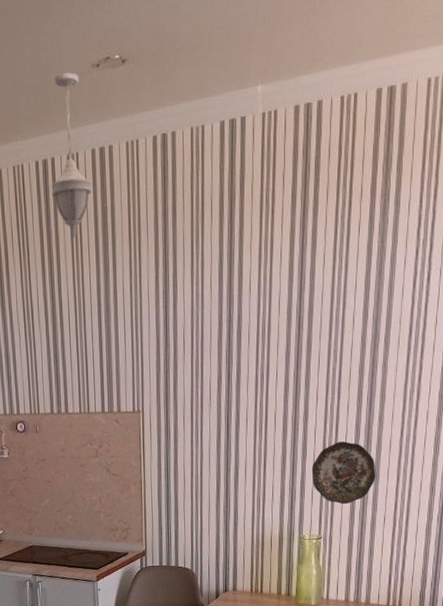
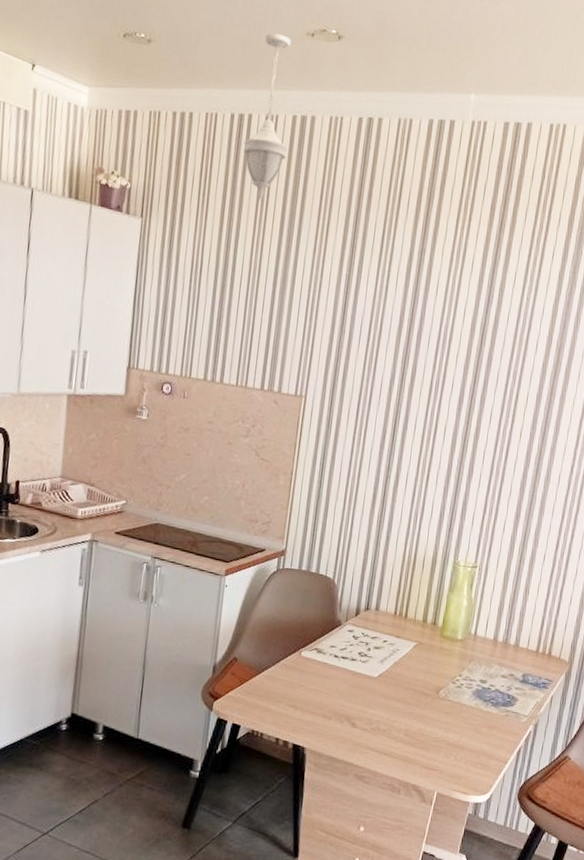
decorative plate: present [311,441,376,505] -> none [475,467,542,535]

